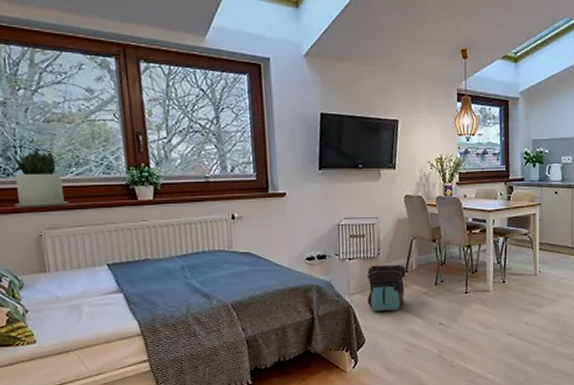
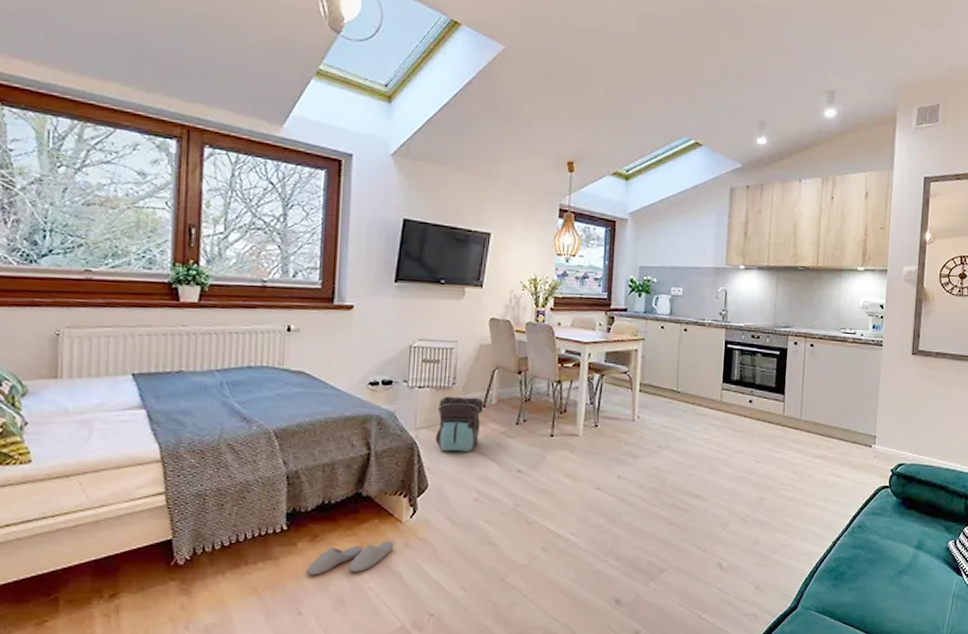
planter: present [9,148,68,208] -> none [33,233,97,303]

